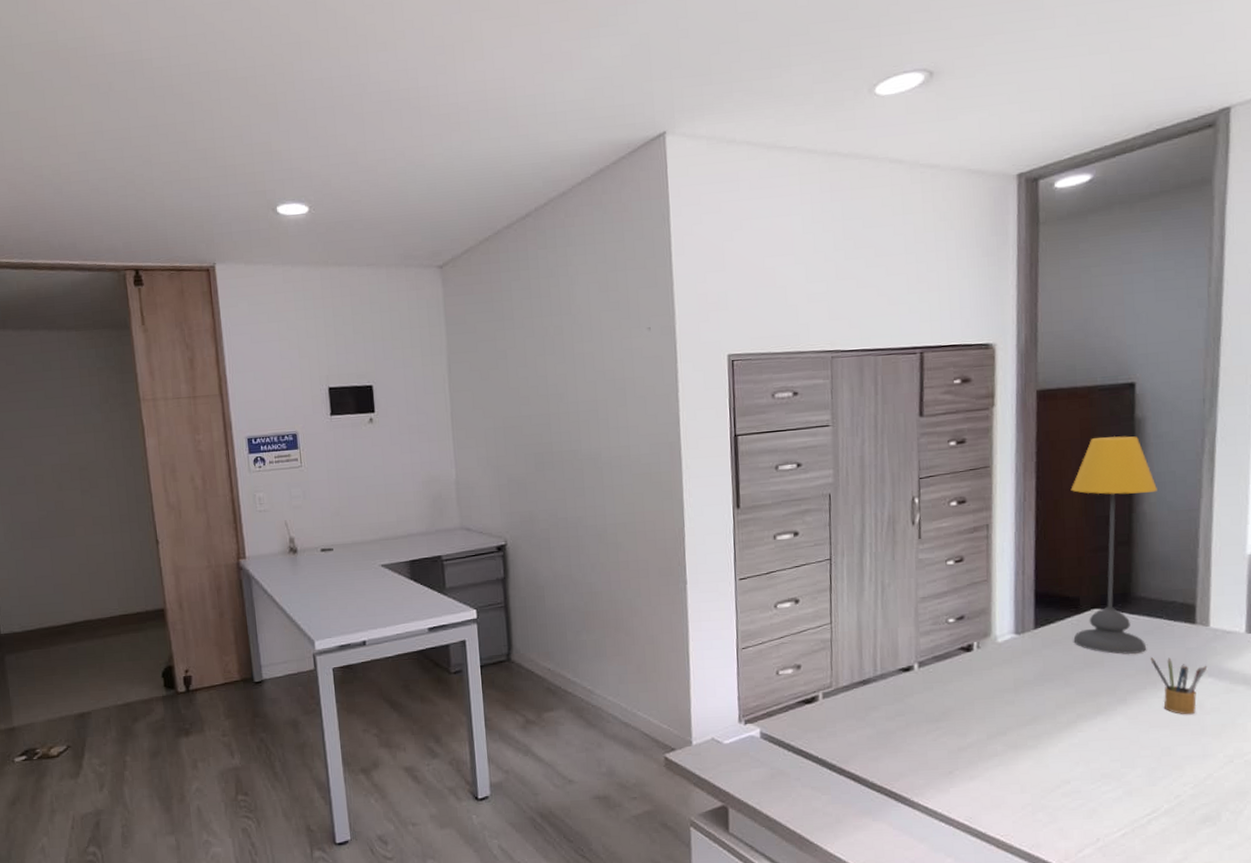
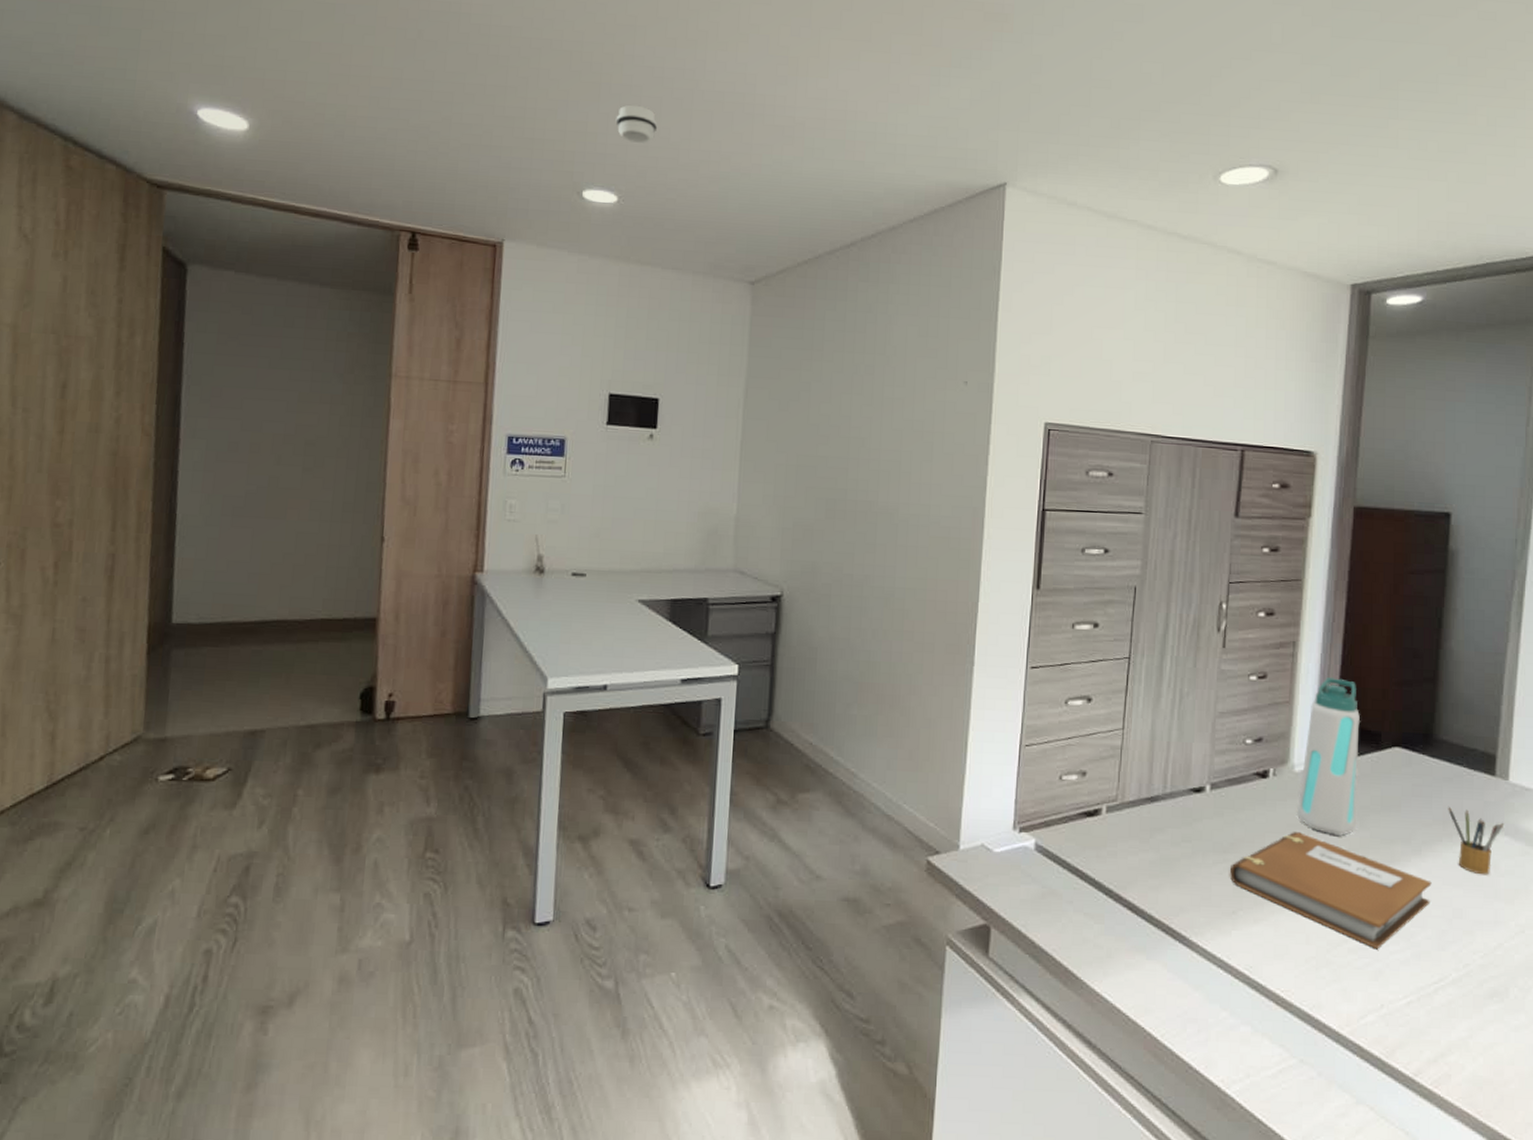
smoke detector: none [295,118,335,154] -> present [615,104,658,143]
notebook: none [943,696,1139,791] -> present [1229,832,1432,950]
water bottle: none [1002,552,1062,695] -> present [1296,677,1360,836]
table lamp: present [1071,436,1157,655] -> none [1372,565,1466,802]

